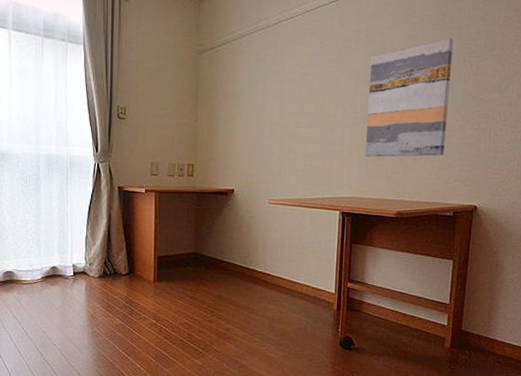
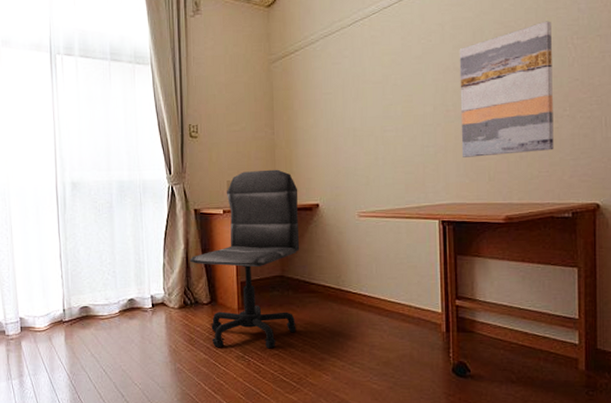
office chair: none [112,154,216,318] -> present [190,169,300,349]

